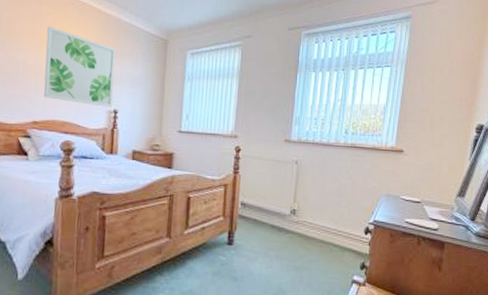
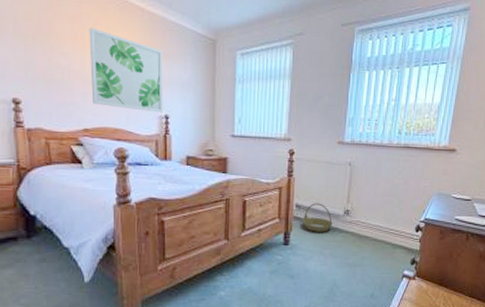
basket: none [247,201,279,232] -> present [302,203,333,232]

